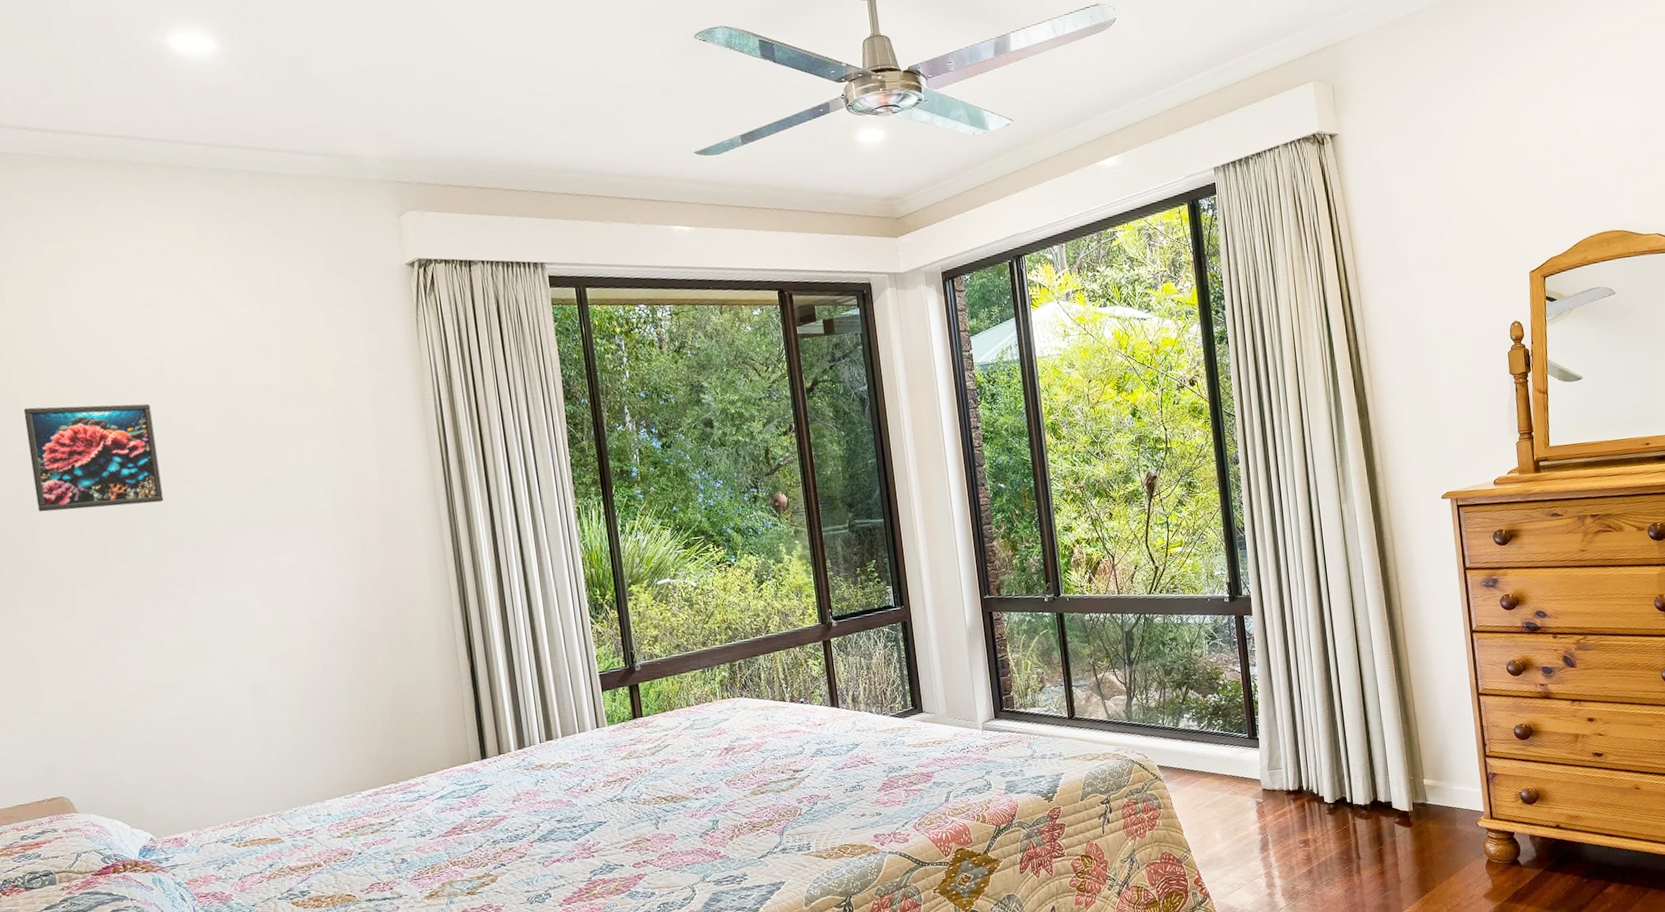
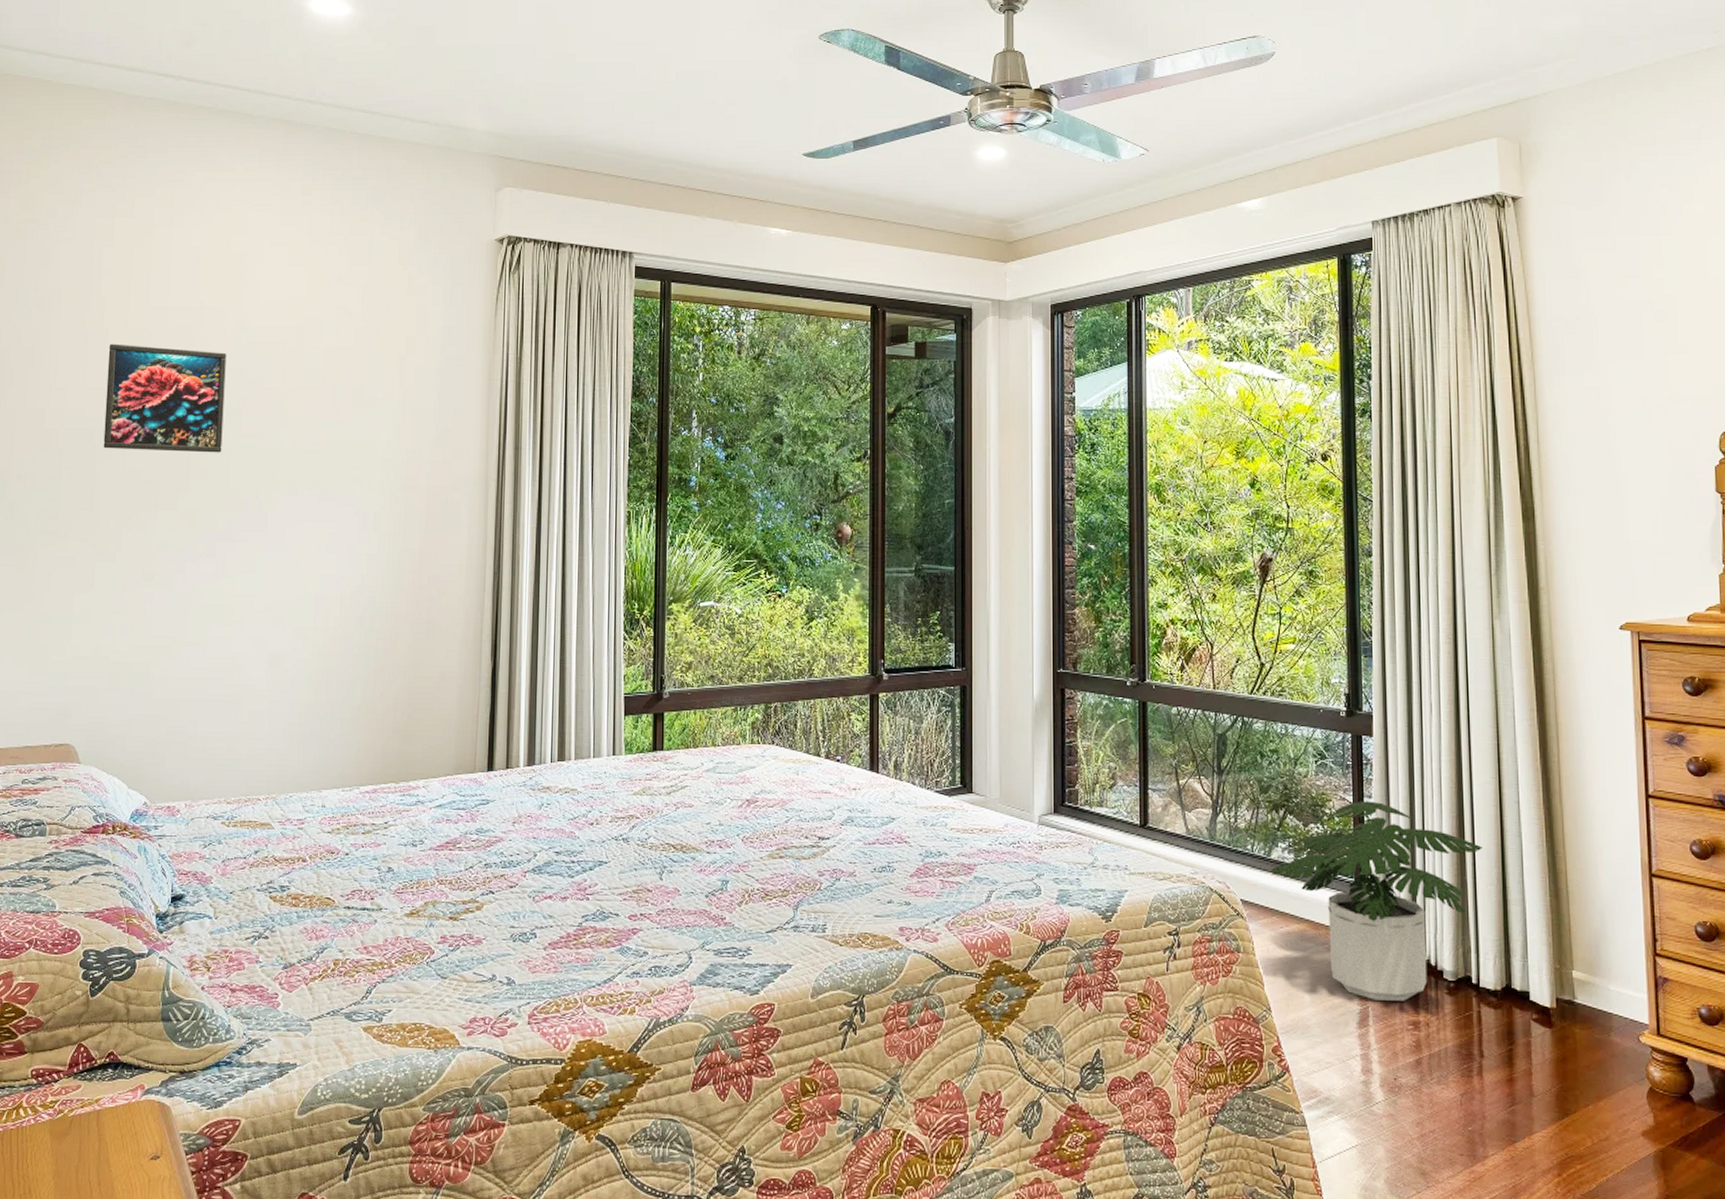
potted plant: none [1181,668,1347,829] -> present [1272,801,1482,1001]

